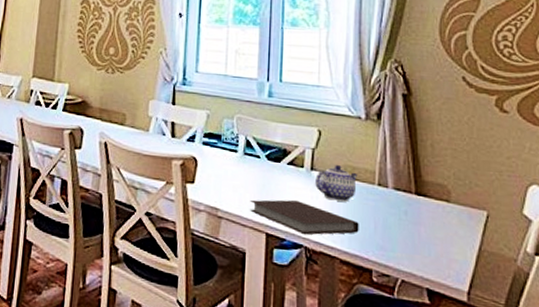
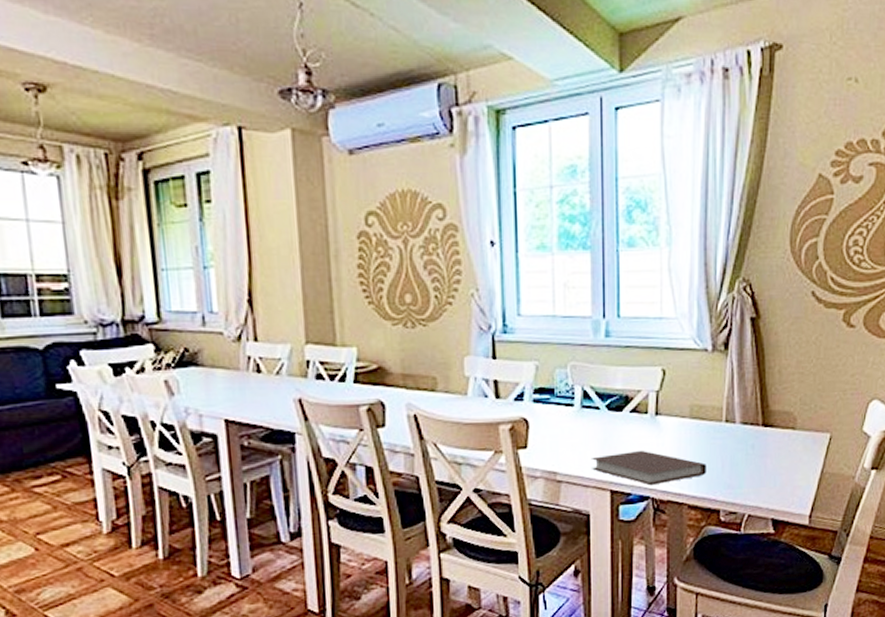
teapot: present [315,165,357,202] -> none [661,406,704,445]

